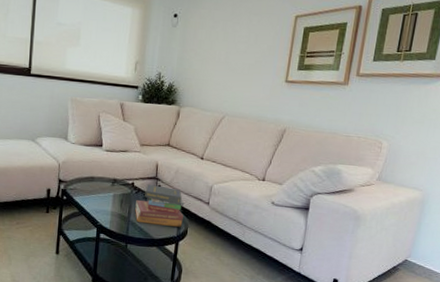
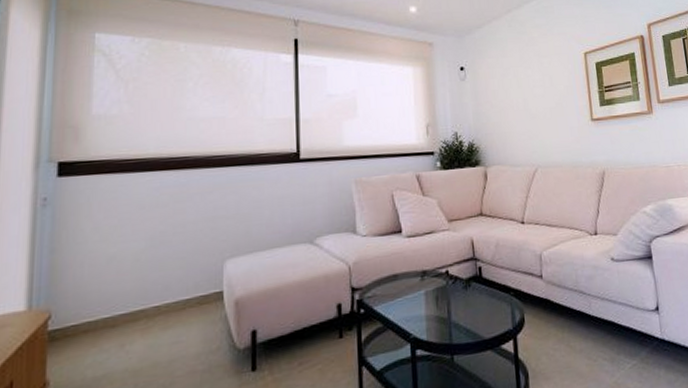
books: present [135,184,185,228] -> none [455,266,517,322]

